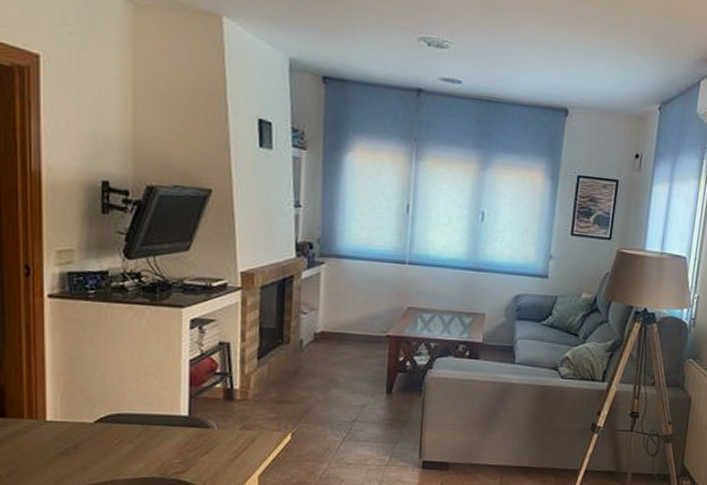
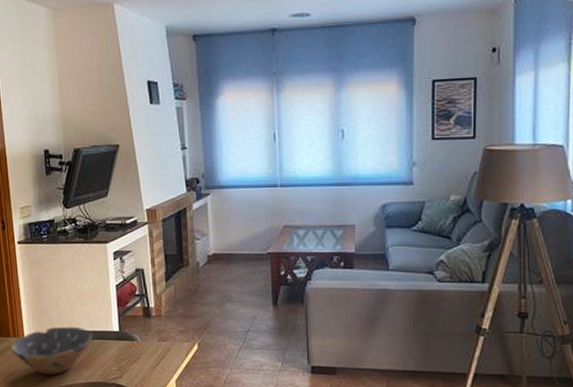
bowl: none [23,407,150,469] -> present [11,326,92,375]

